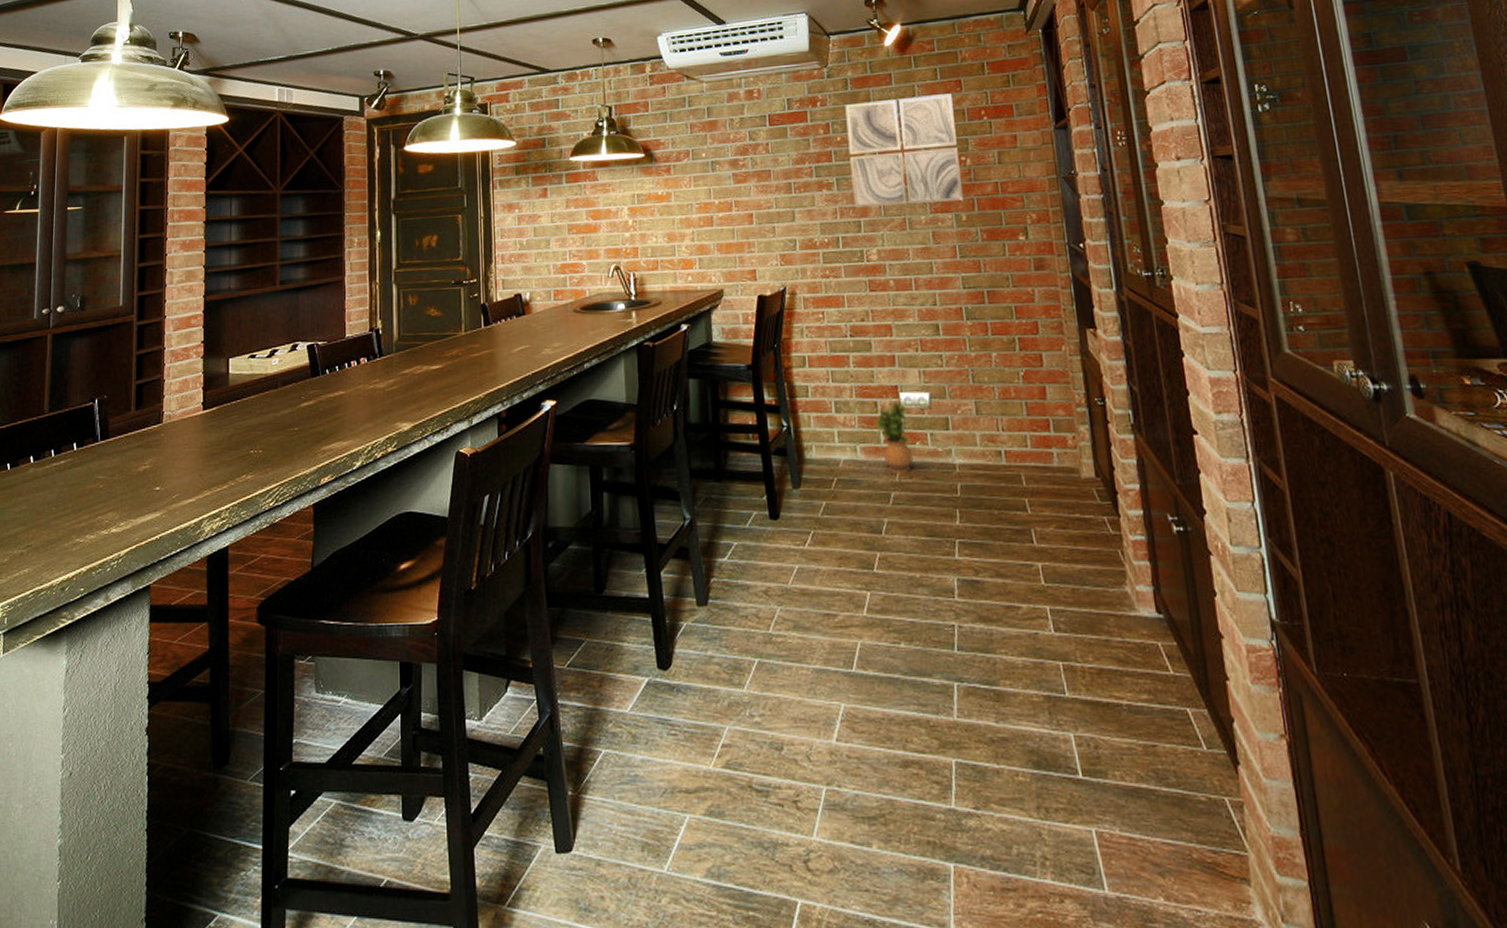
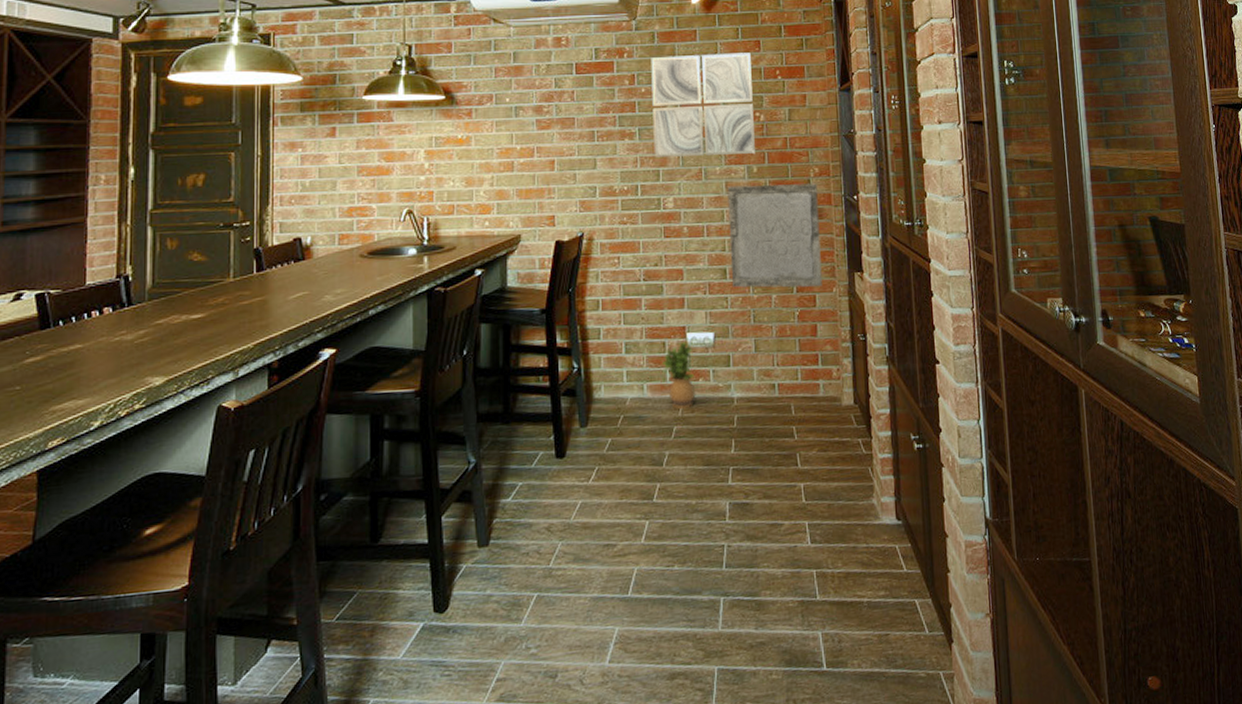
stone plaque: none [934,231,1049,346] -> present [727,183,822,288]

